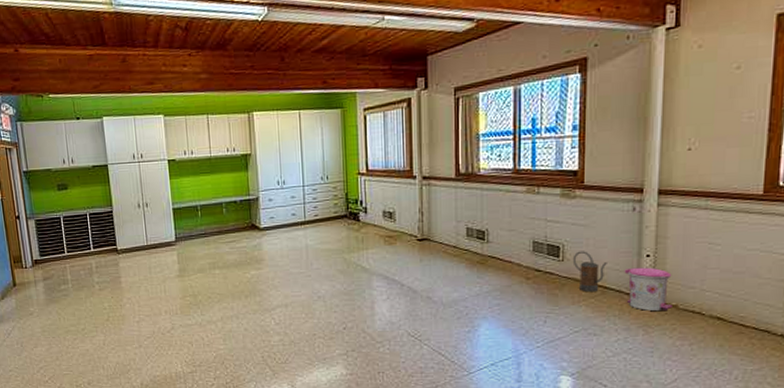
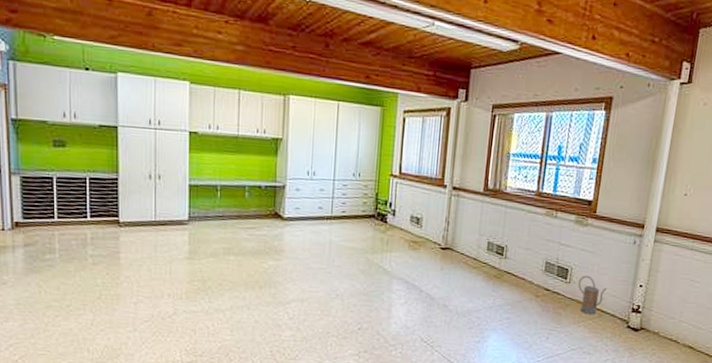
trash can: present [624,267,672,312] -> none [618,295,658,338]

